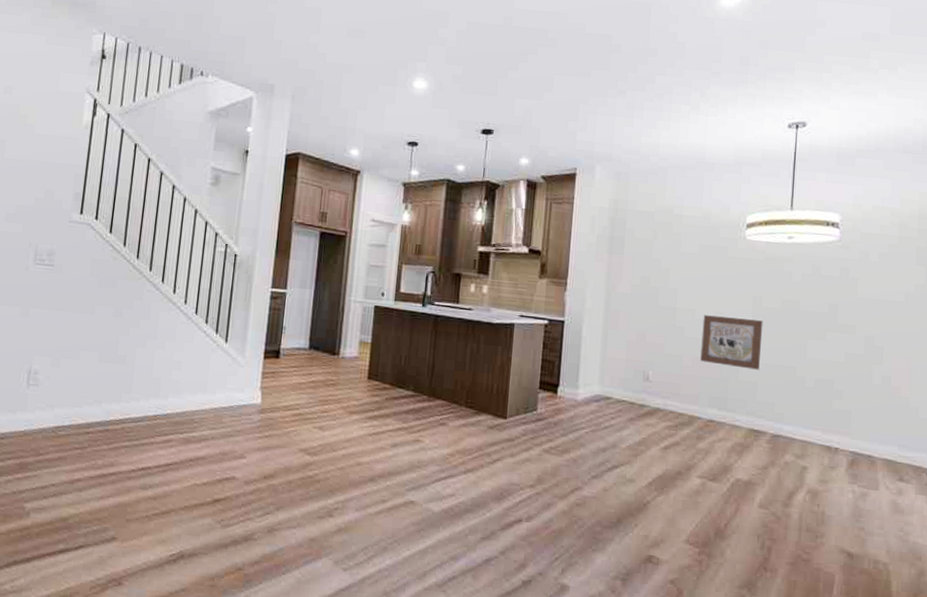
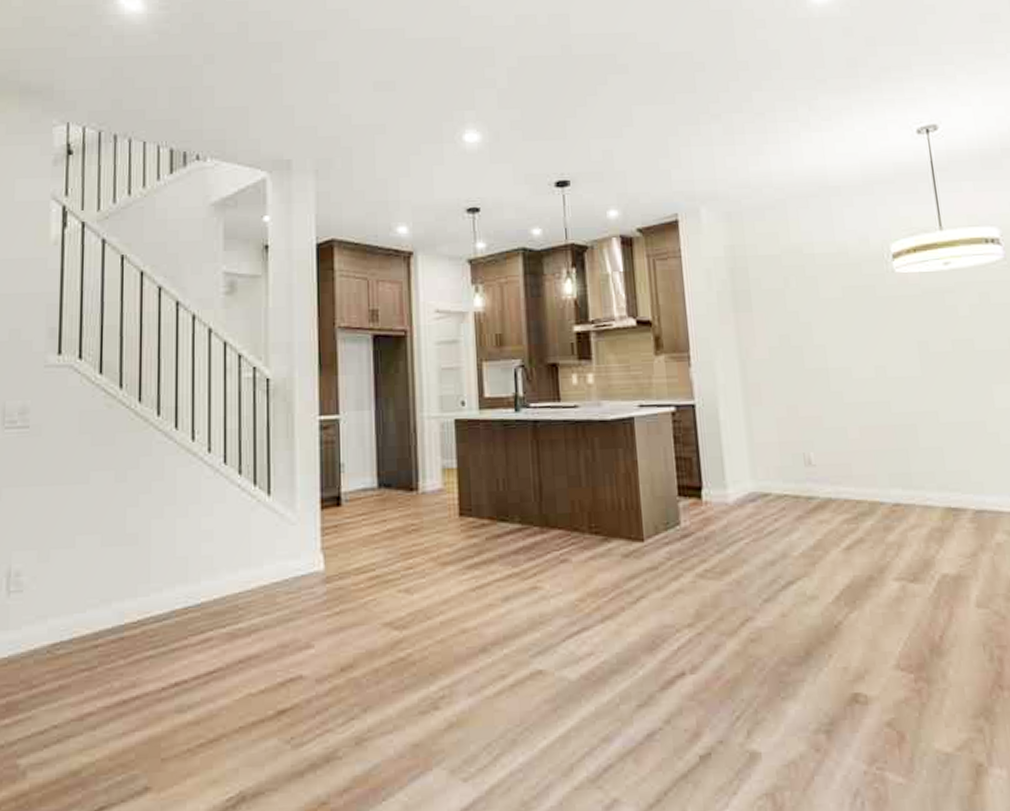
wall art: present [700,315,763,370] -> none [862,369,942,432]

